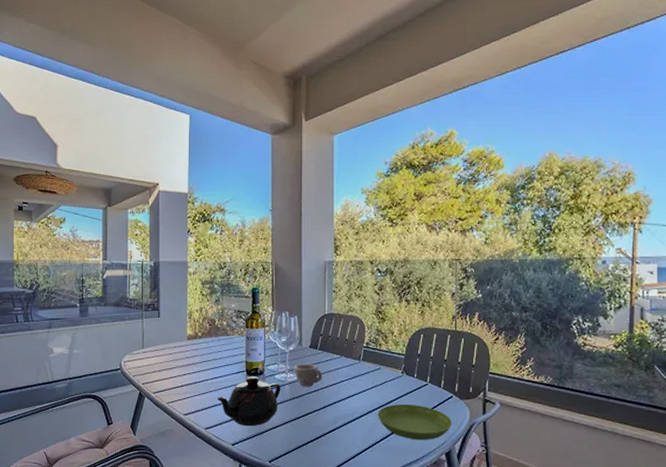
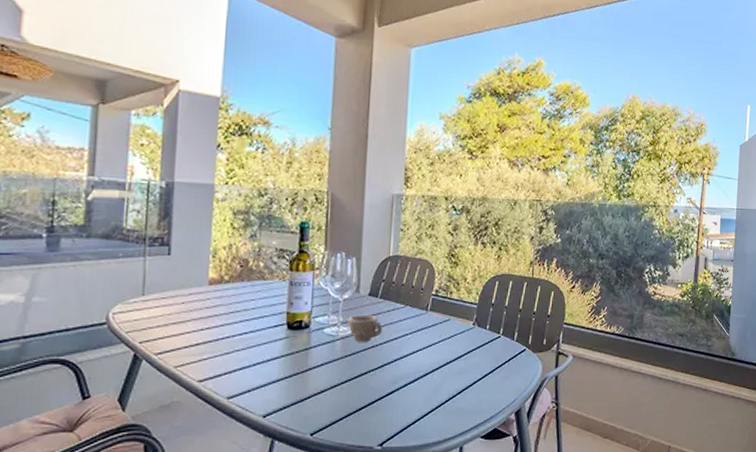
teapot: present [216,376,281,427] -> none [244,330,331,393]
saucer: present [377,404,452,441] -> none [443,360,524,400]

